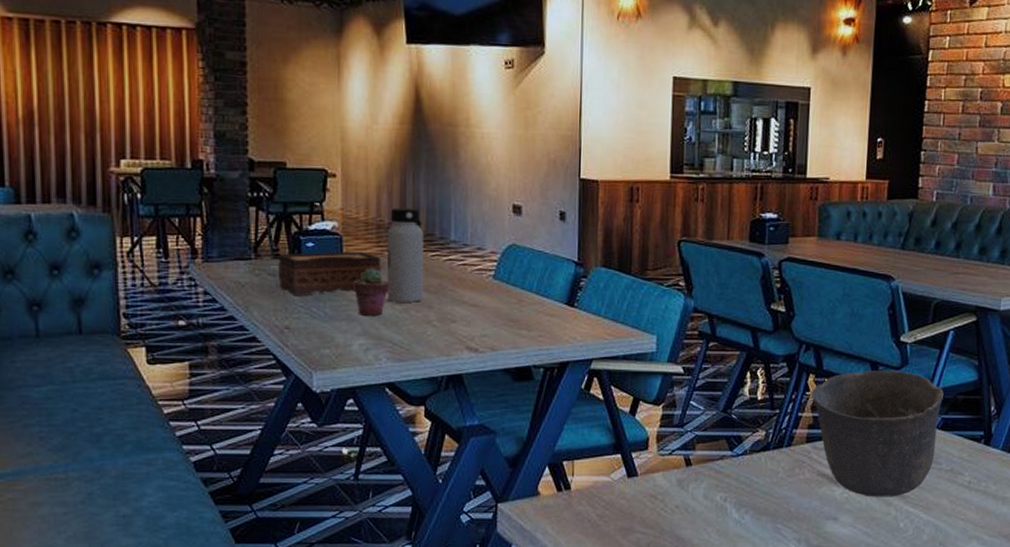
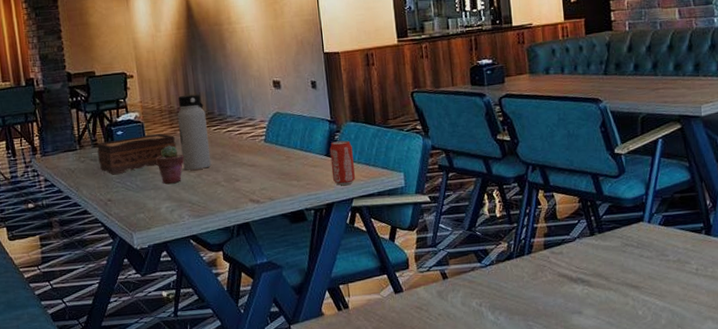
beverage can: none [570,288,600,342] -> present [329,140,356,186]
cup: present [811,370,944,497] -> none [543,179,661,291]

